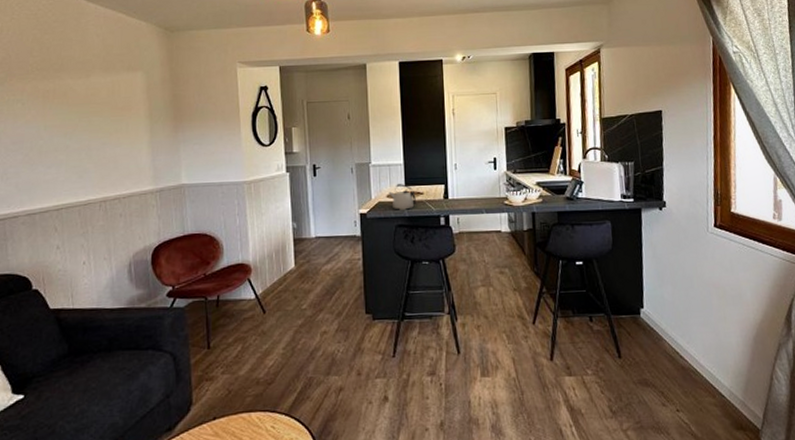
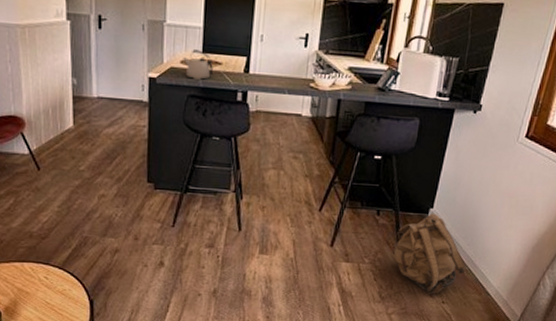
backpack: none [613,313,692,404] -> present [392,213,467,295]

